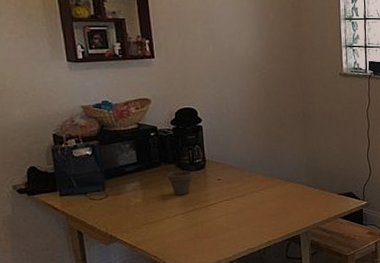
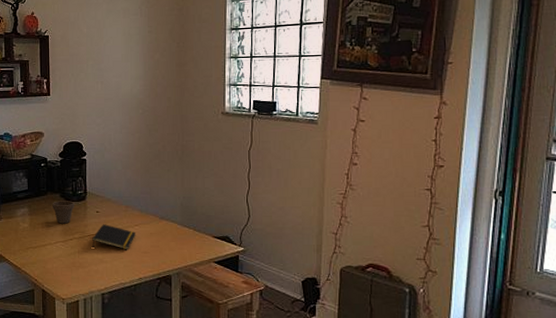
notepad: none [215,191,261,216] -> present [92,224,135,250]

